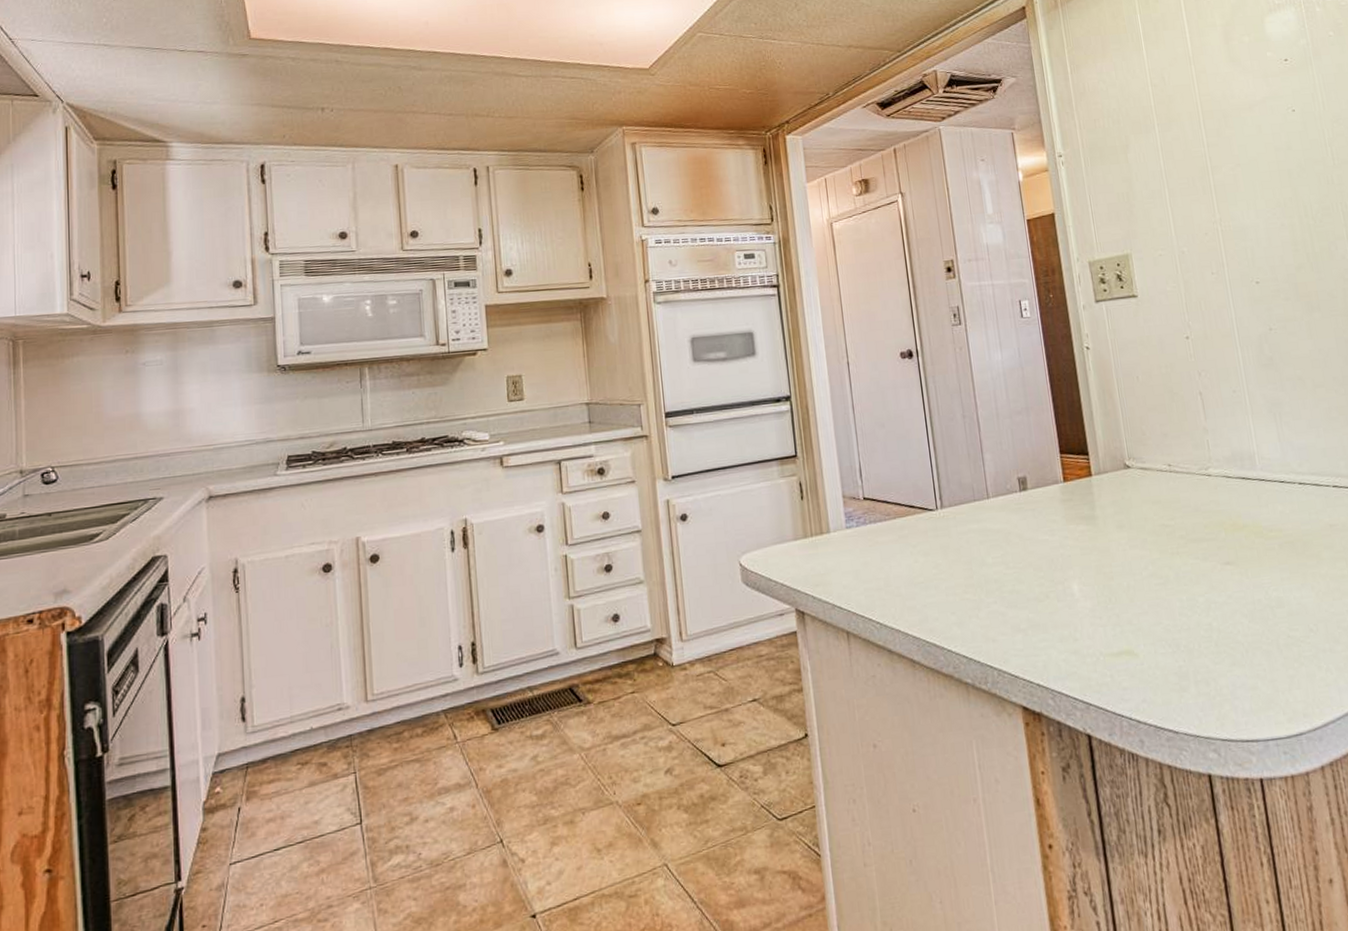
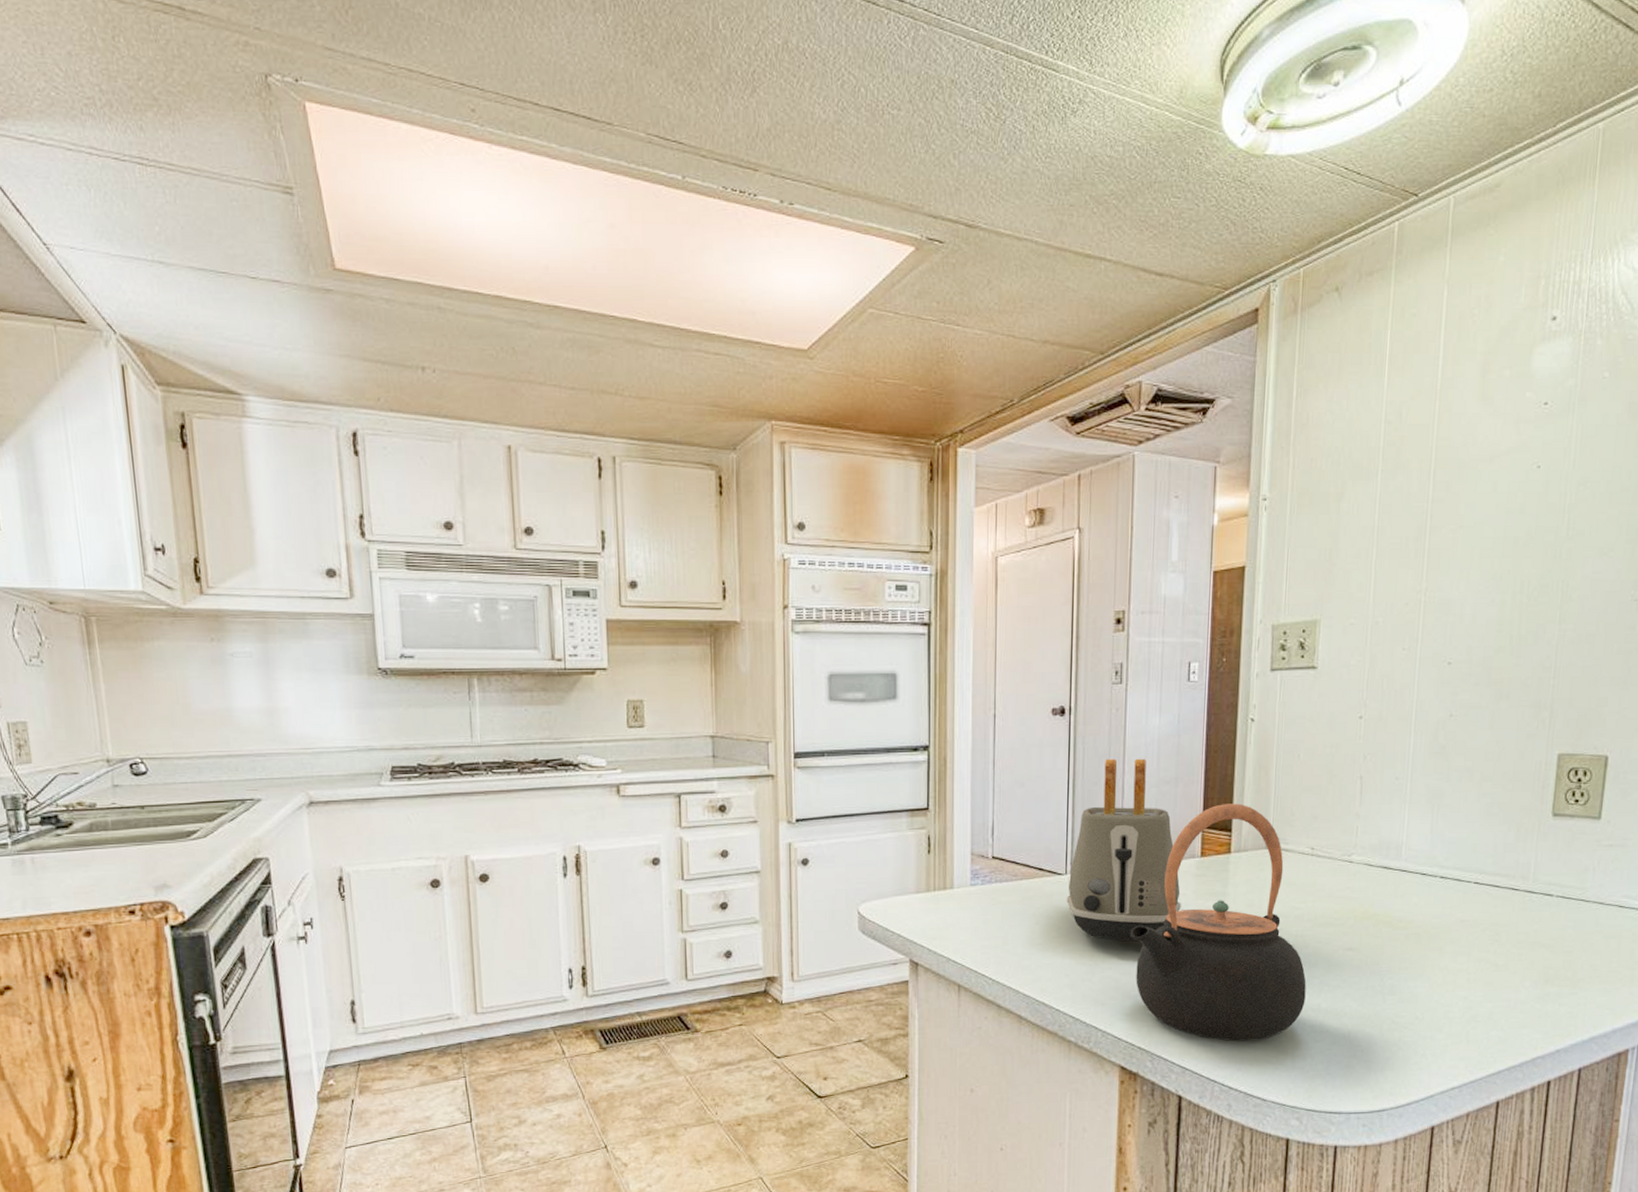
toaster: none [940,391,1054,573] -> present [1066,758,1181,942]
teapot: none [1008,427,1196,670] -> present [1130,803,1307,1041]

